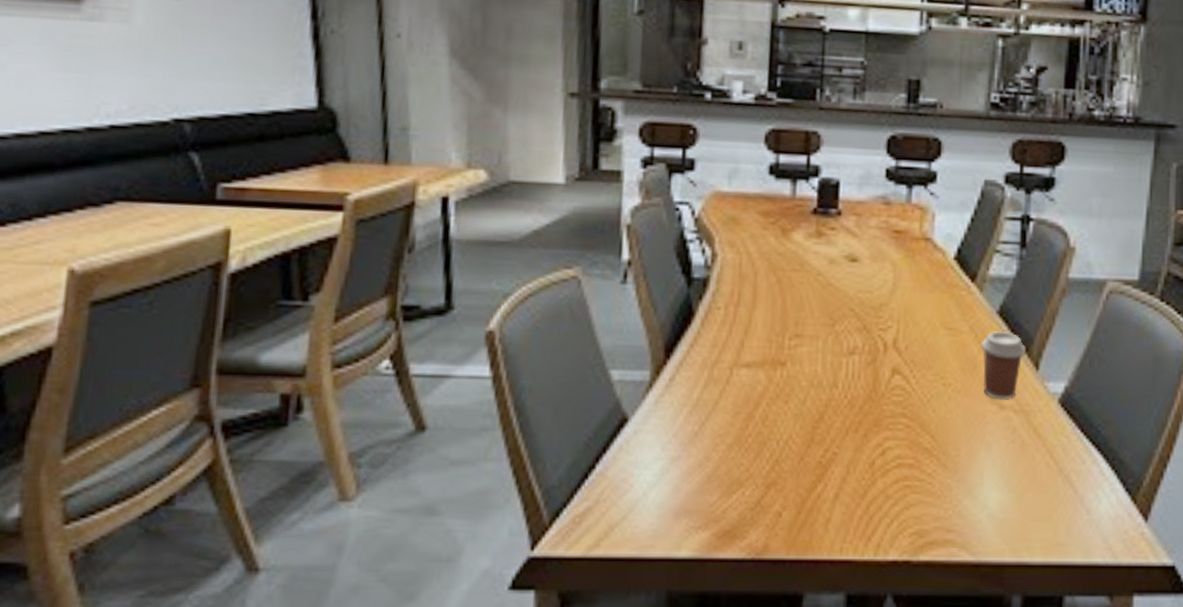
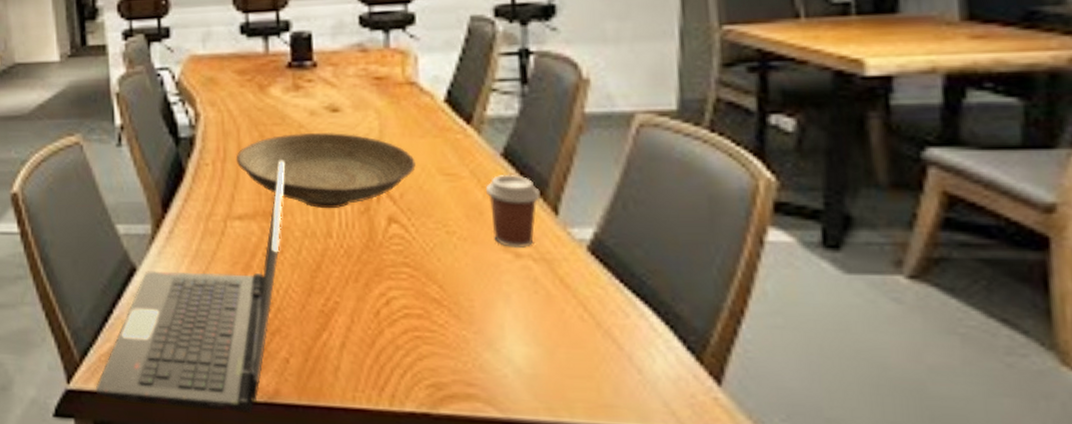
laptop computer: none [564,308,799,571] -> present [95,161,284,413]
decorative bowl: none [749,280,923,359] -> present [236,132,416,209]

